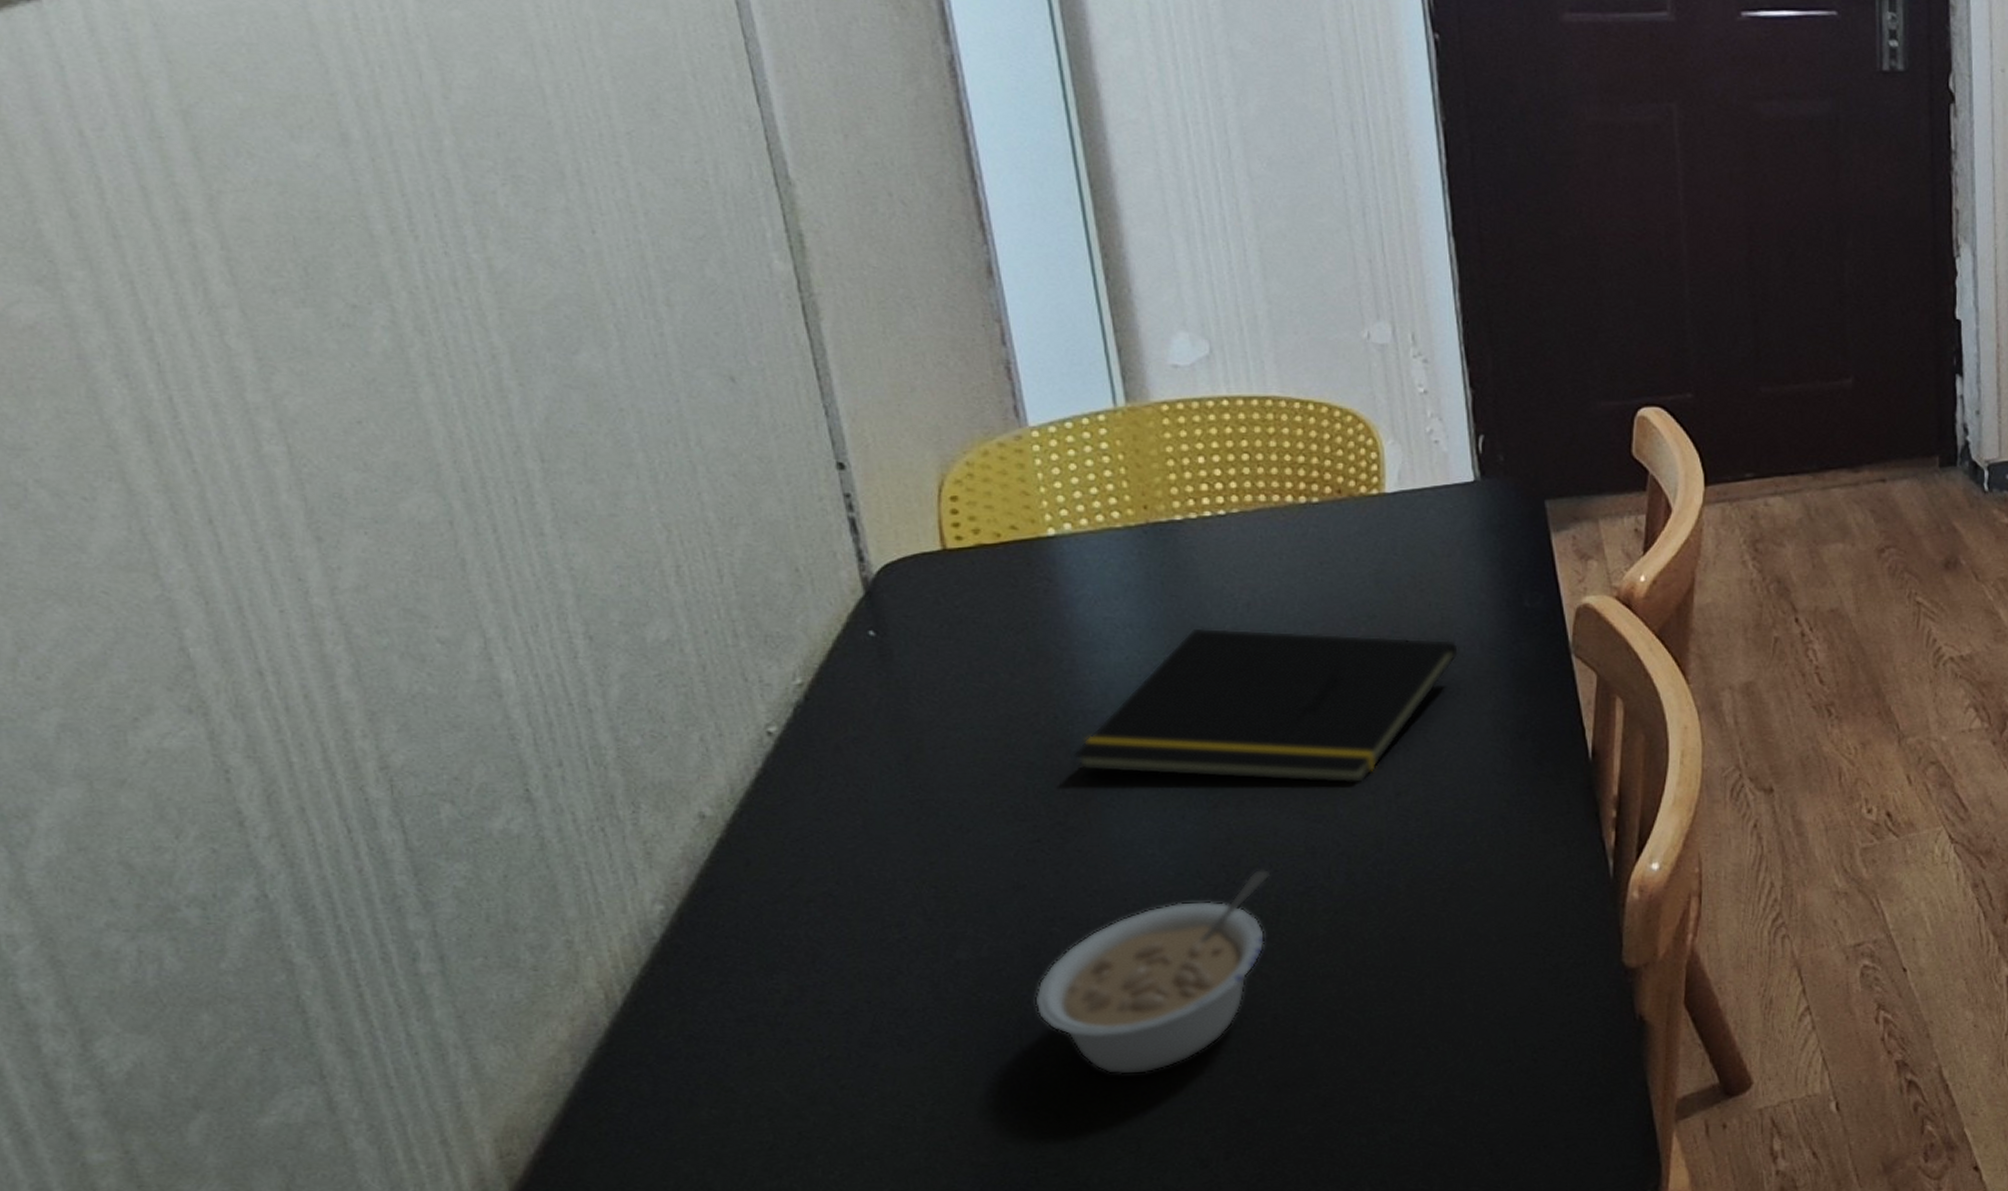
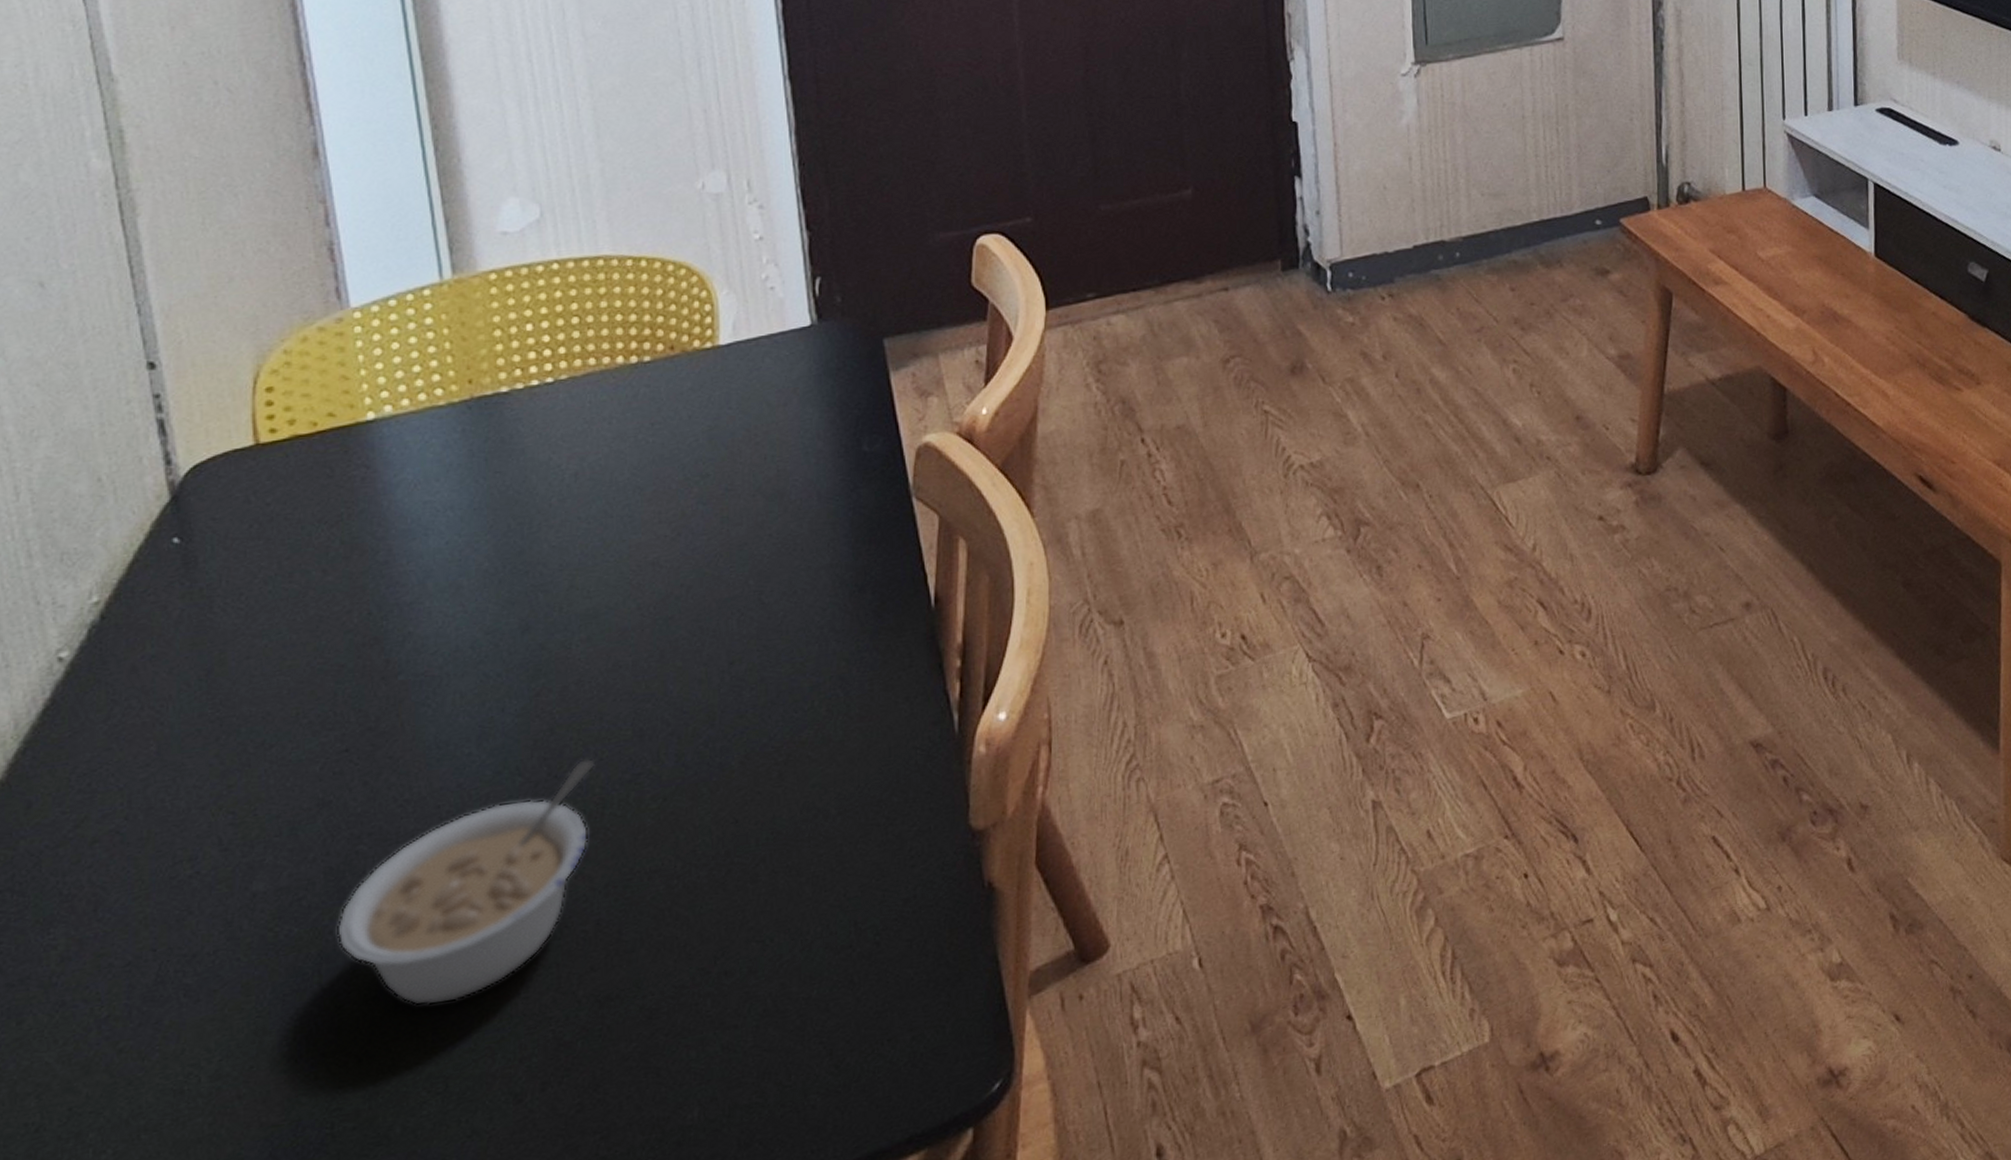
notepad: present [1072,626,1460,785] -> none [386,493,796,670]

